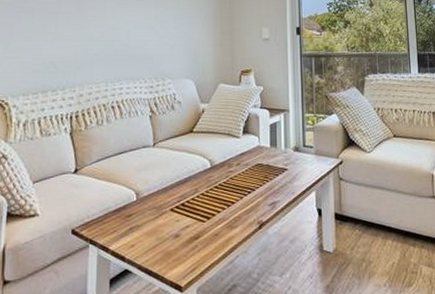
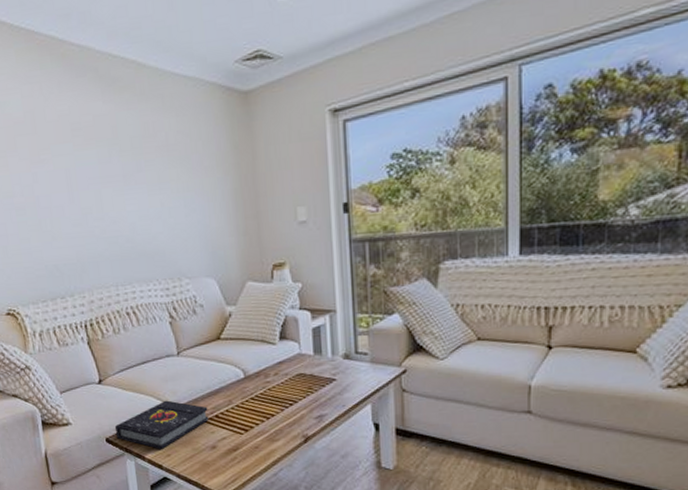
book: none [82,189,175,240] -> present [114,400,209,449]

